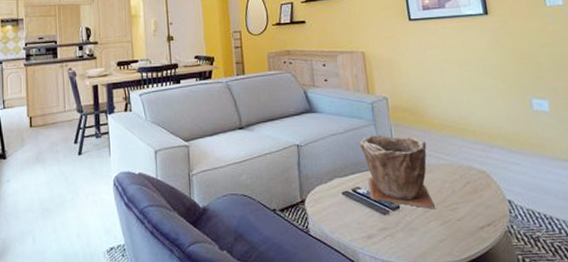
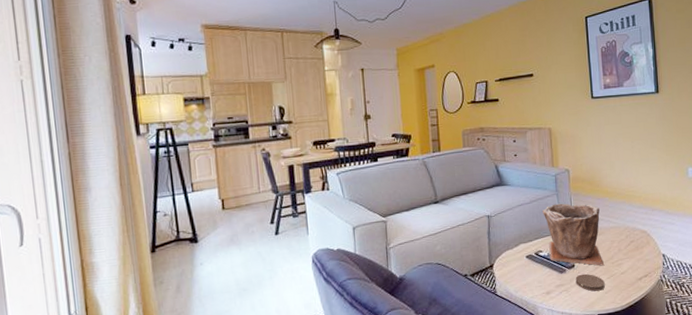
coaster: none [401,217,438,239] -> present [575,273,605,292]

